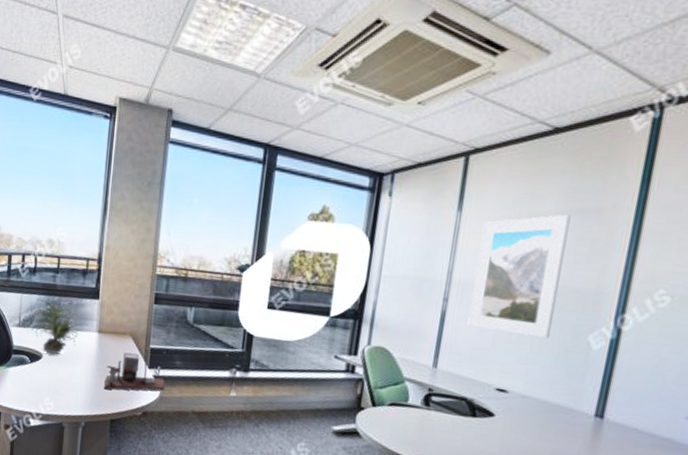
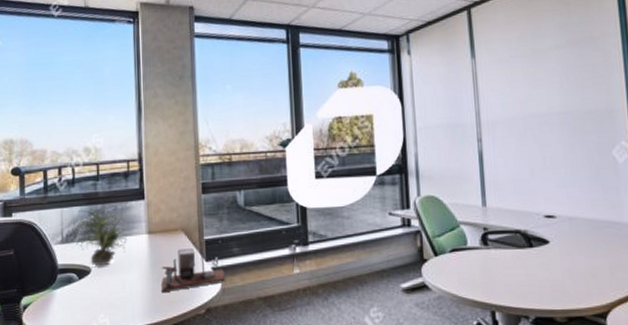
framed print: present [467,214,571,340] -> none [497,46,580,161]

